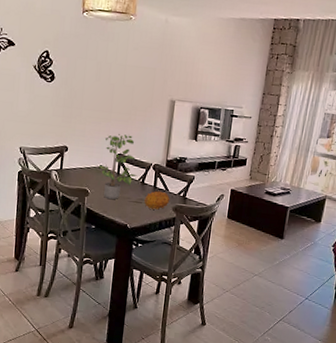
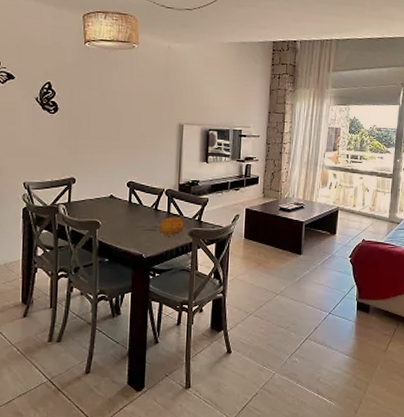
potted plant: present [99,134,138,200] -> none [110,161,150,230]

